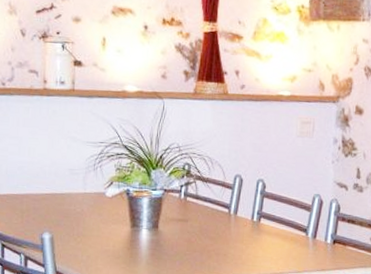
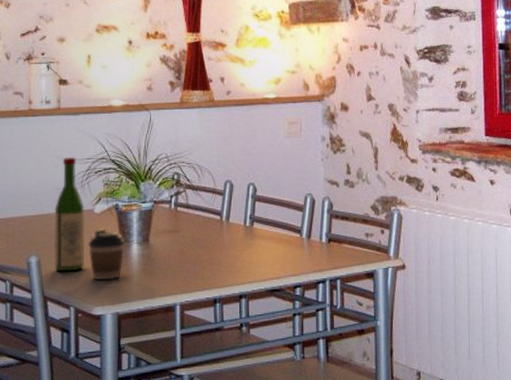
wine bottle: none [66,139,97,250] -> present [53,156,86,272]
coffee cup: none [99,212,135,262] -> present [88,229,126,281]

